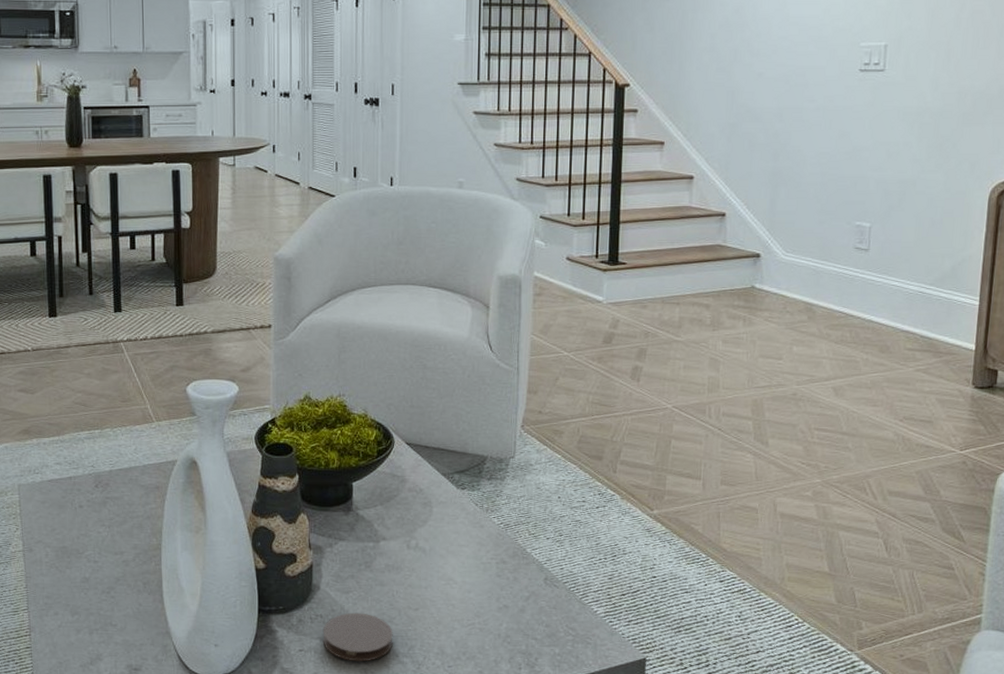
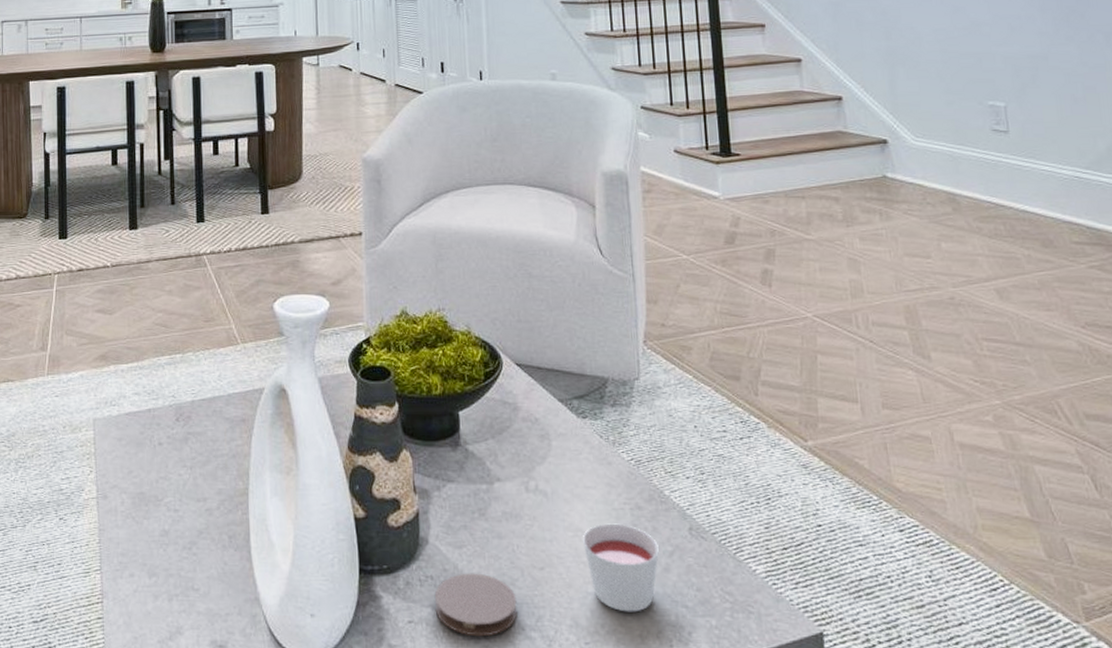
candle: none [453,574,517,643] -> present [583,523,659,612]

